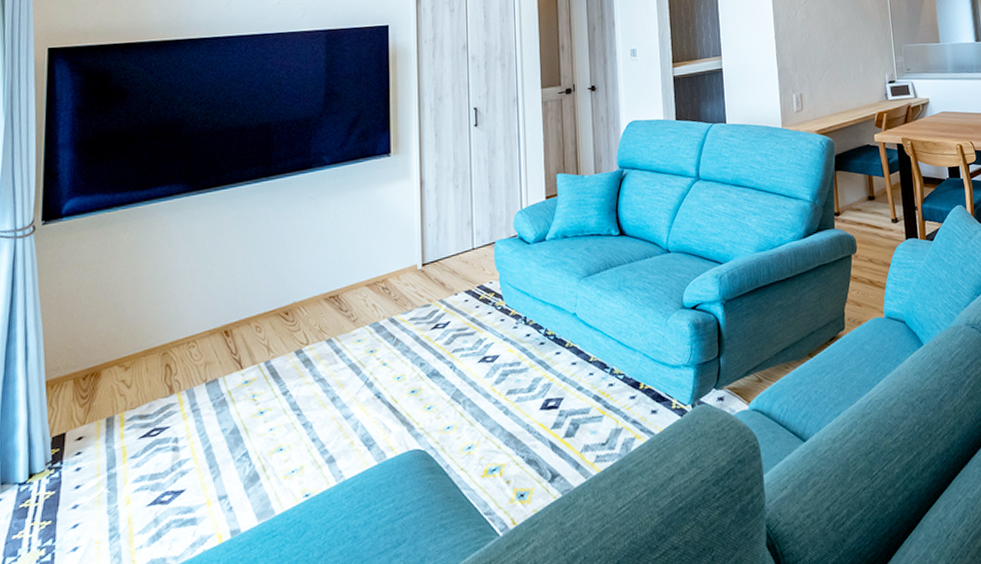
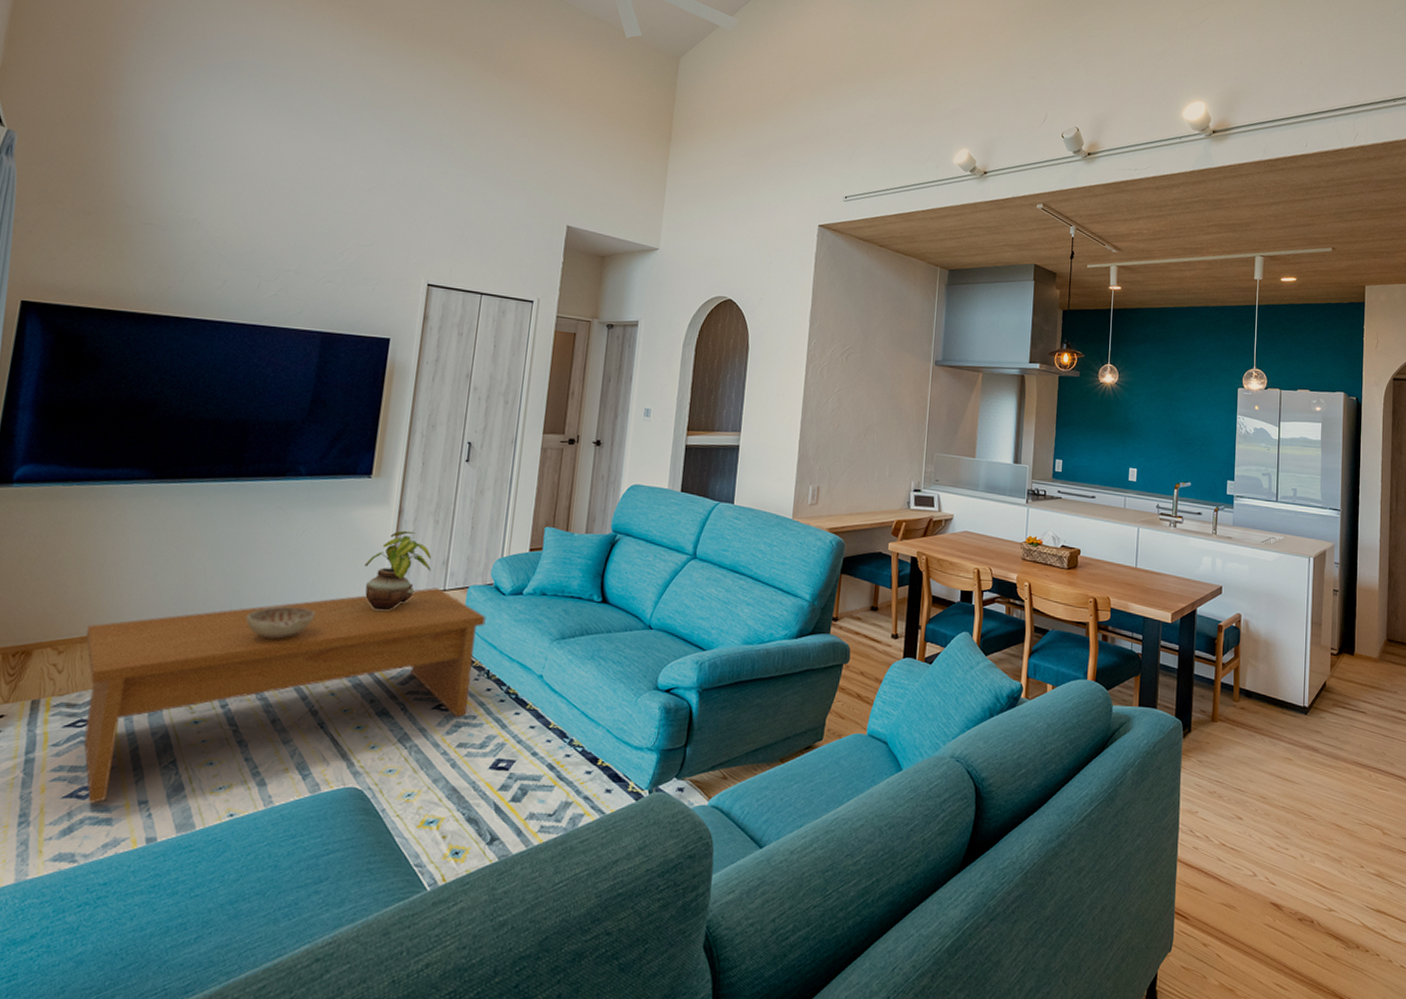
coffee table: none [149,248,516,507] -> present [83,588,486,804]
decorative bowl: none [294,287,358,323] -> present [246,606,316,639]
potted plant: none [396,199,458,279] -> present [365,530,431,611]

